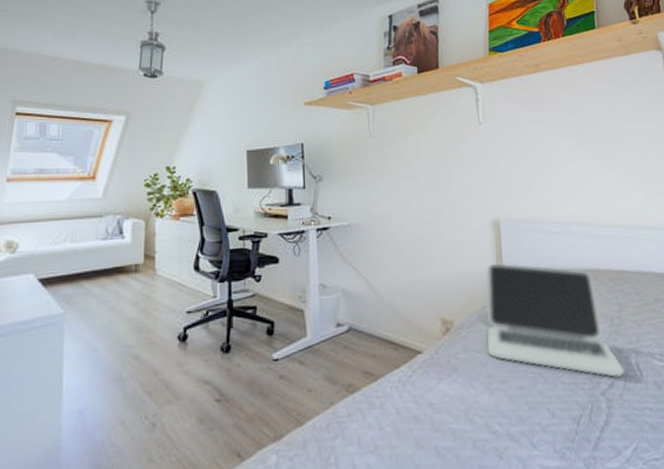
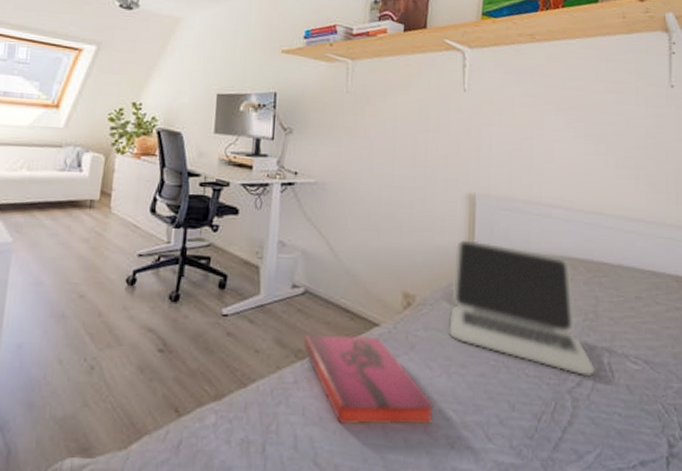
hardback book: none [352,364,482,450] -> present [302,334,435,426]

